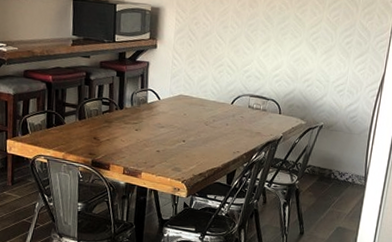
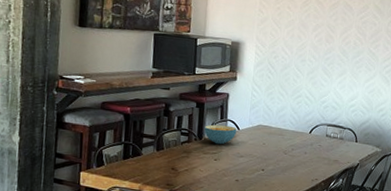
cereal bowl: none [125,94,158,115] -> present [204,124,237,145]

